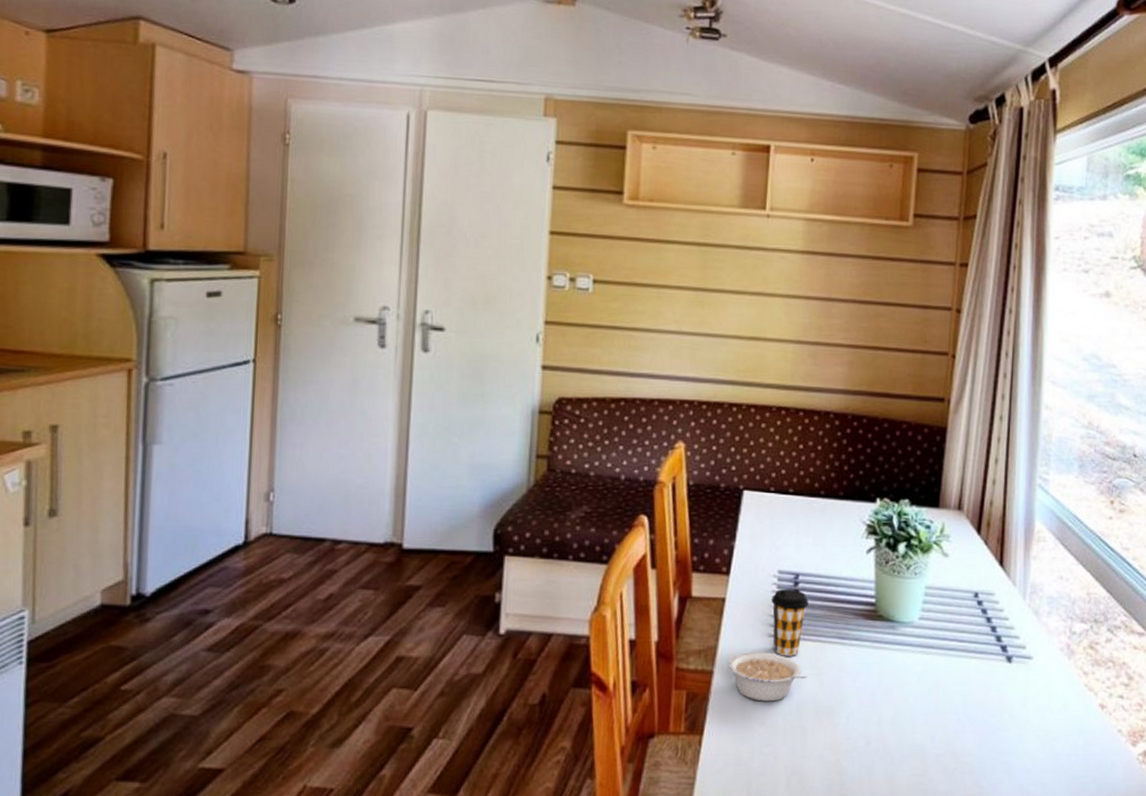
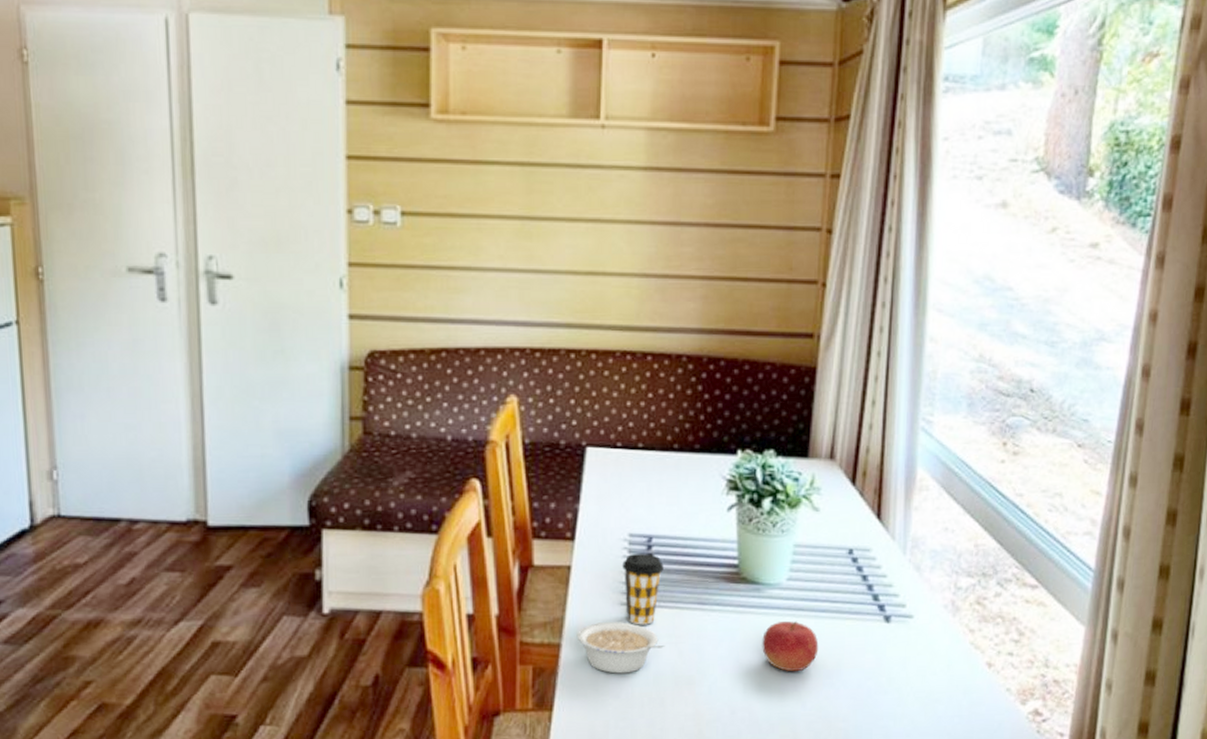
fruit: none [895,658,947,706] -> present [762,621,819,672]

